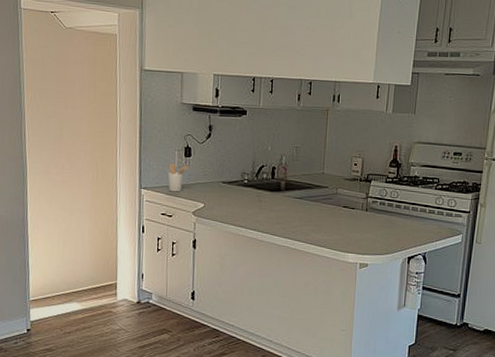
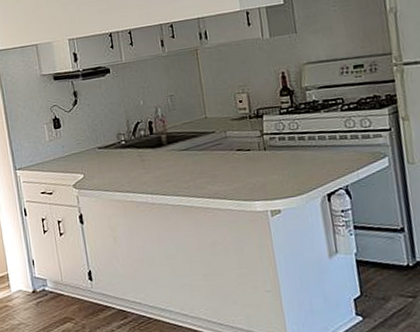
utensil holder: present [167,164,189,192] -> none [40,137,61,168]

